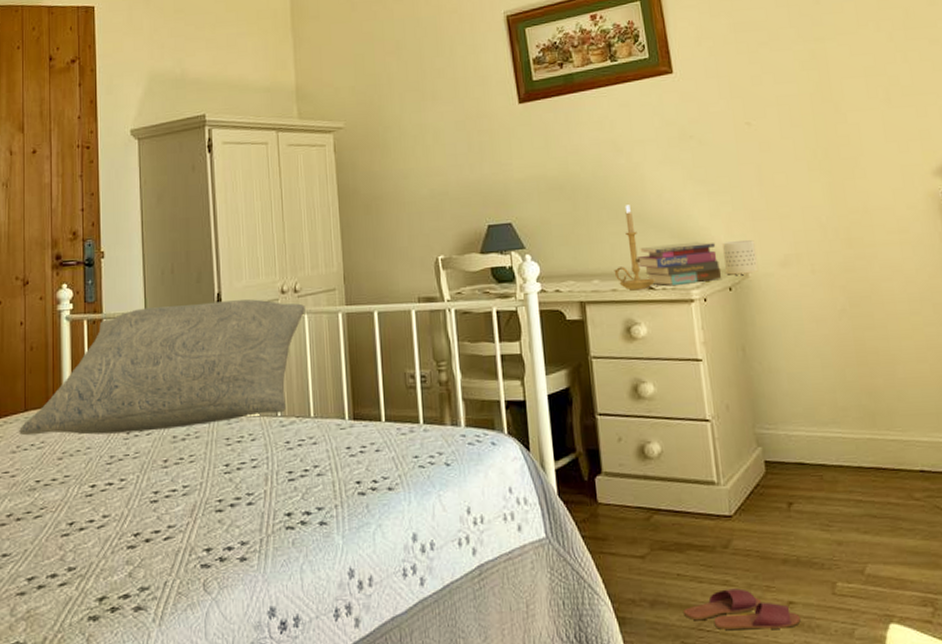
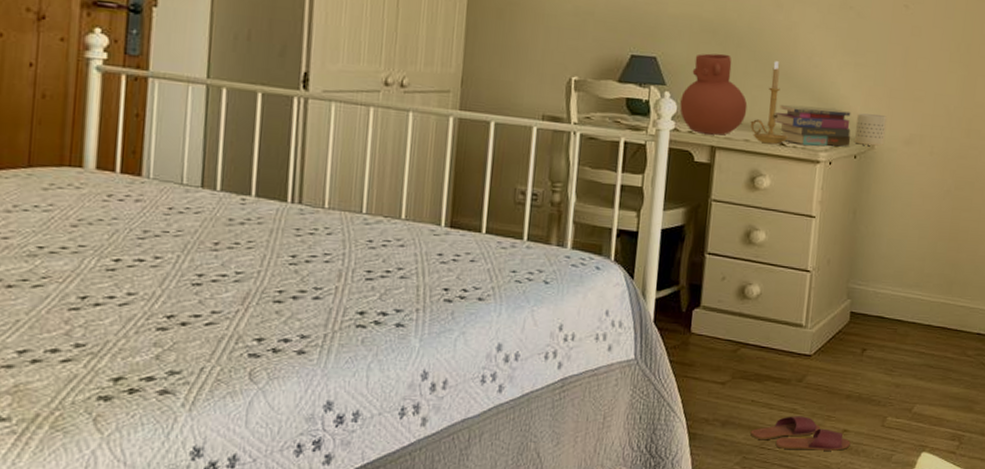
pillow: present [19,299,305,436] -> none [18,73,411,211]
vase: none [541,207,609,291] -> present [679,53,748,135]

